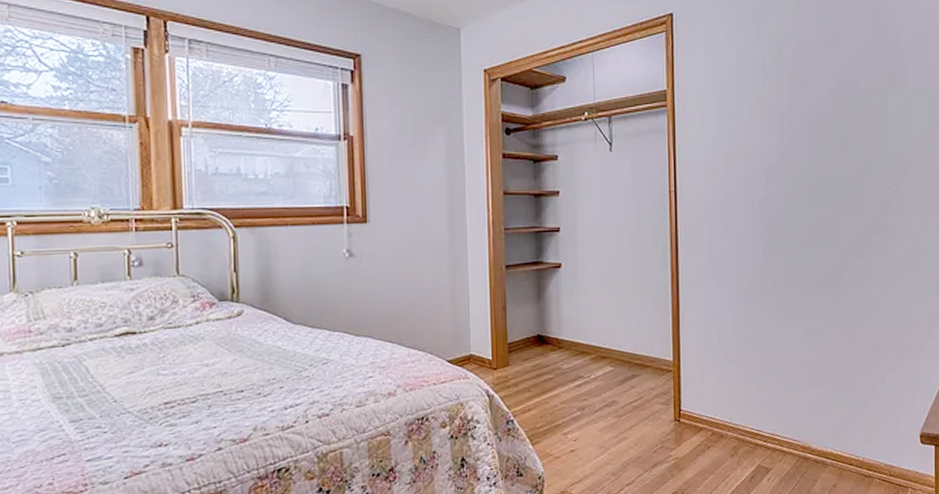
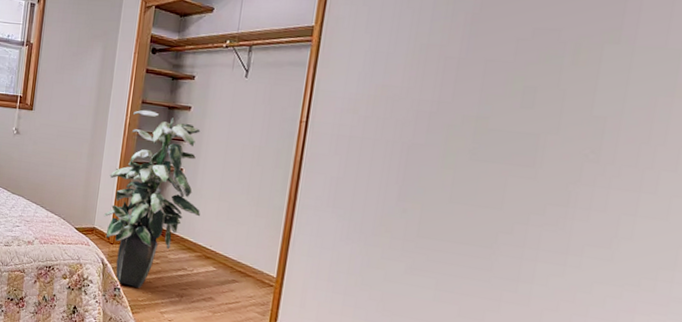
indoor plant: none [479,201,589,414] -> present [103,109,201,288]

